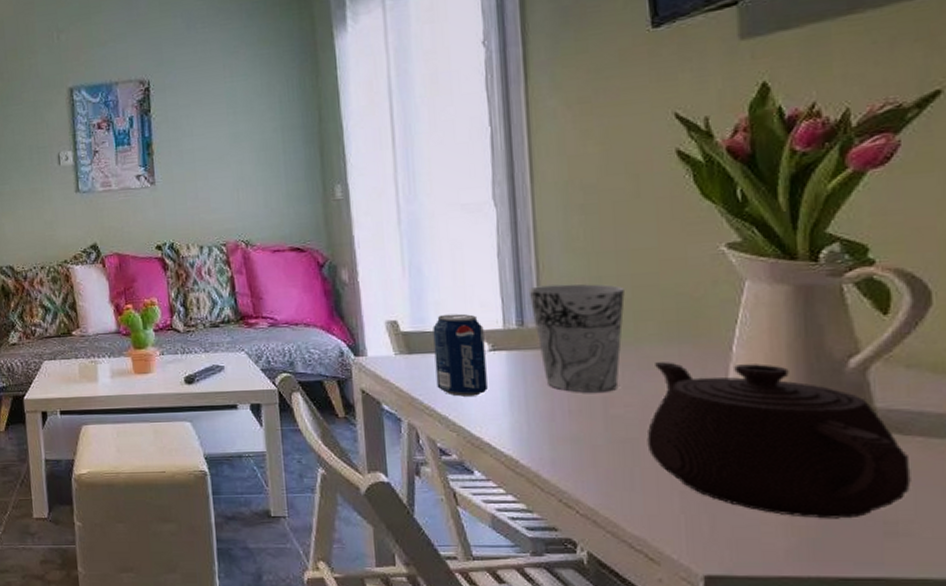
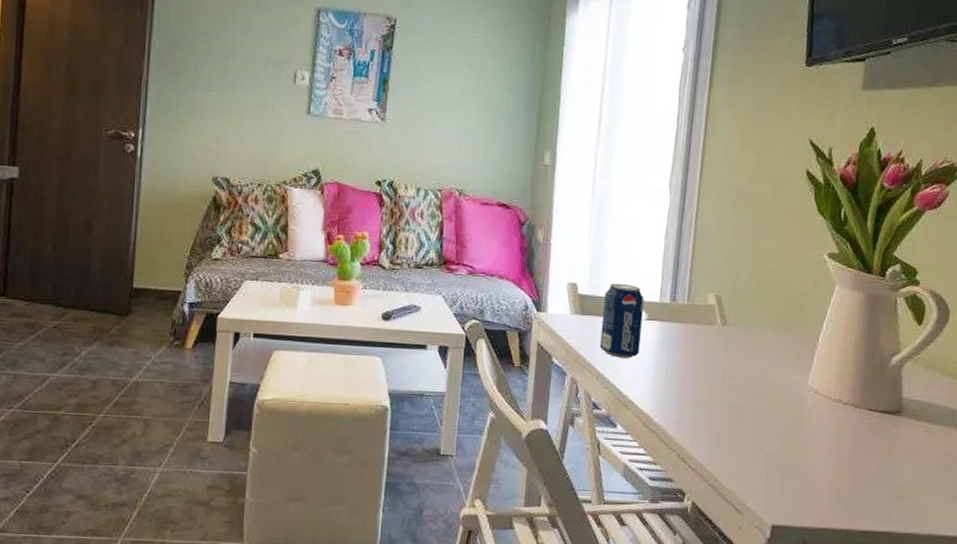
cup: present [528,283,625,393] -> none [683,268,753,366]
teapot: present [647,362,911,519] -> none [749,345,917,484]

